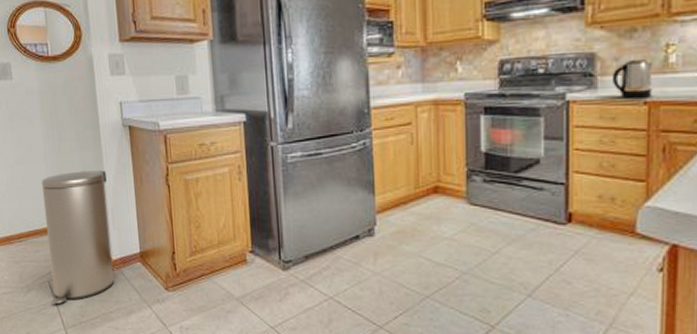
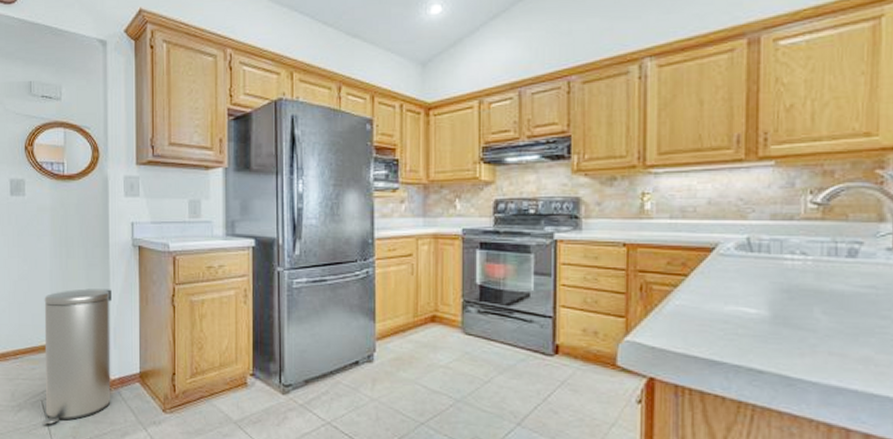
kettle: present [611,58,653,100] -> none [594,204,631,242]

